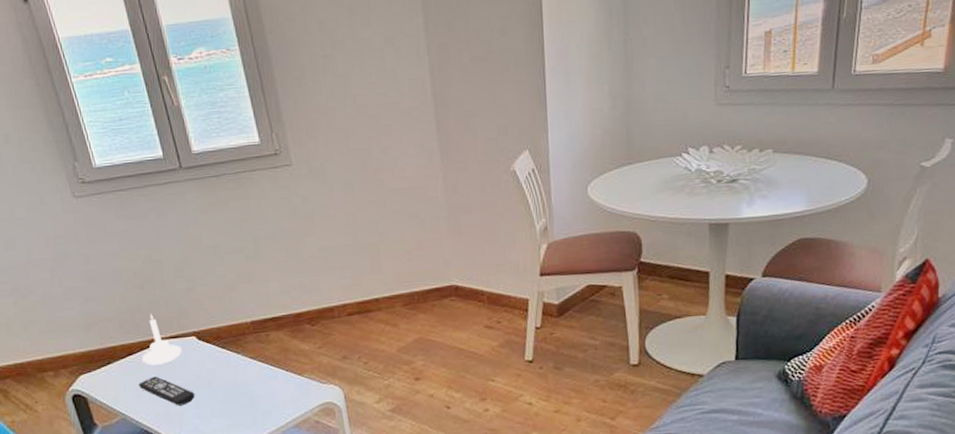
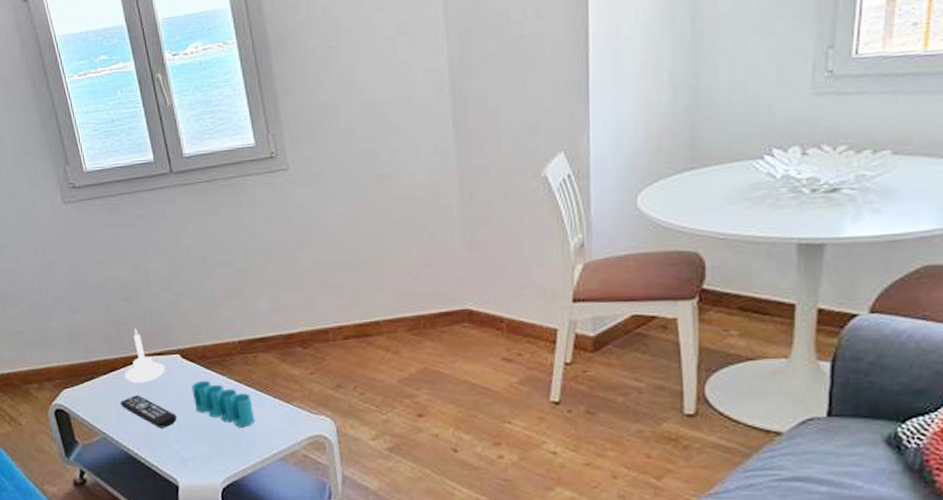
pen holder: none [208,359,270,400] -> present [191,380,255,428]

